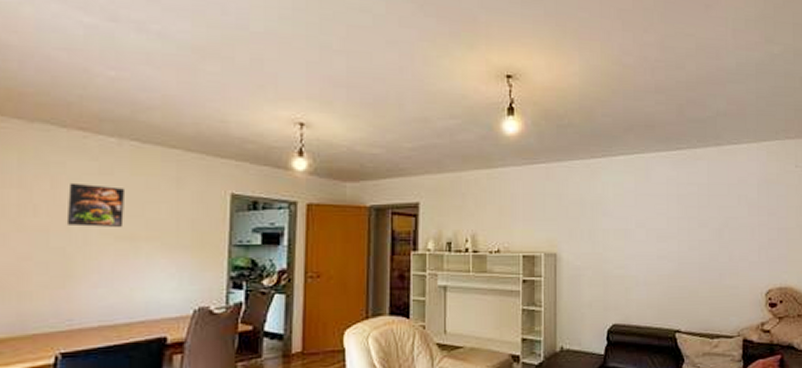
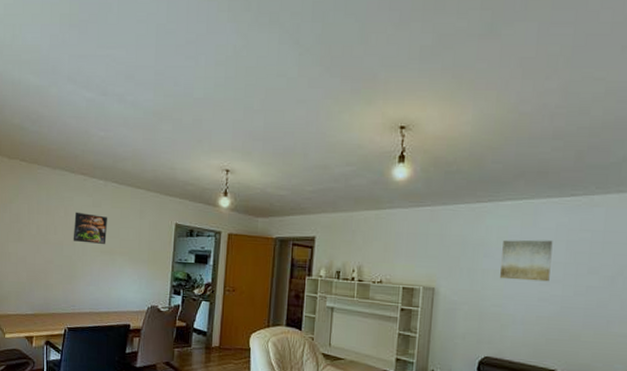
wall art: none [620,195,666,239] -> present [500,239,553,282]

